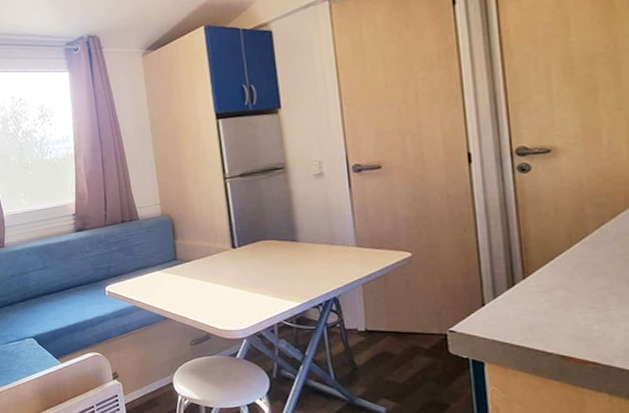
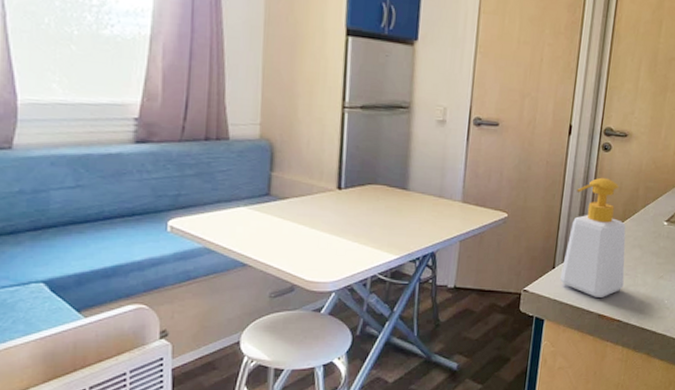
soap bottle: none [494,201,590,336] -> present [560,177,626,297]

